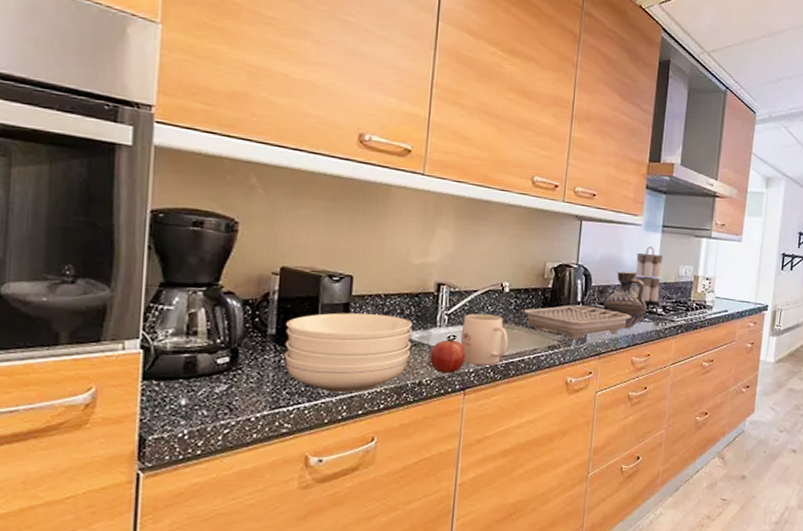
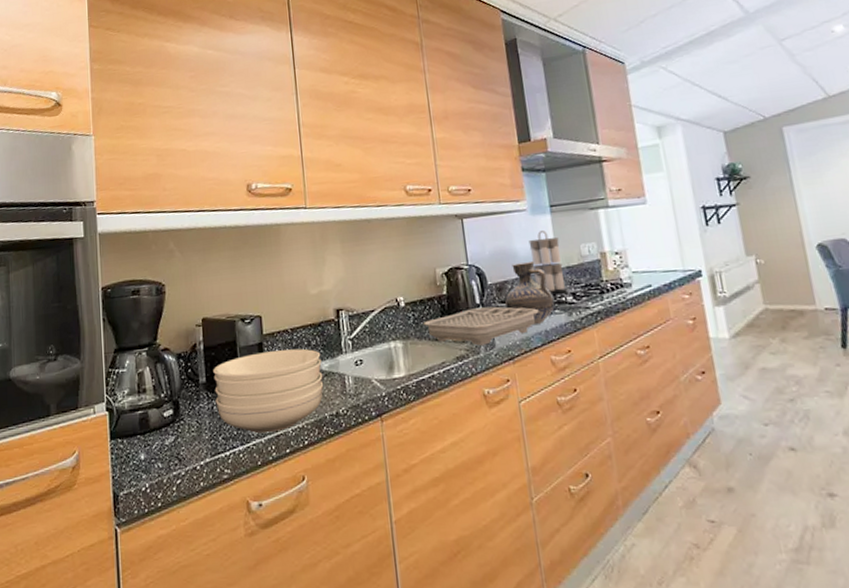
fruit: present [430,338,466,373] -> none [341,363,376,401]
mug: present [460,313,508,366] -> none [366,332,415,389]

